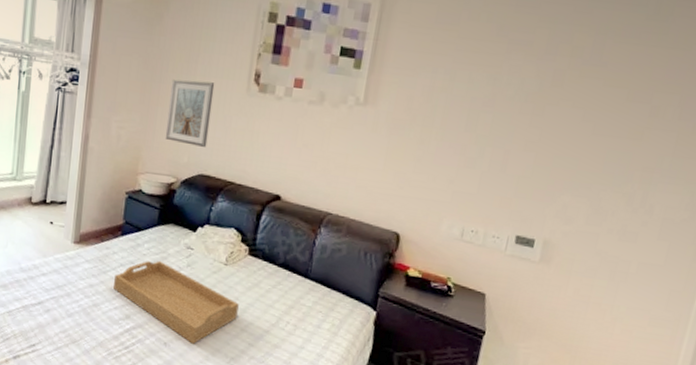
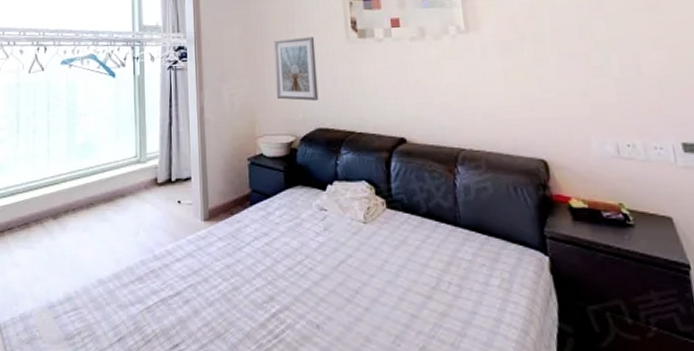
serving tray: present [114,261,239,344] -> none [251,229,391,323]

